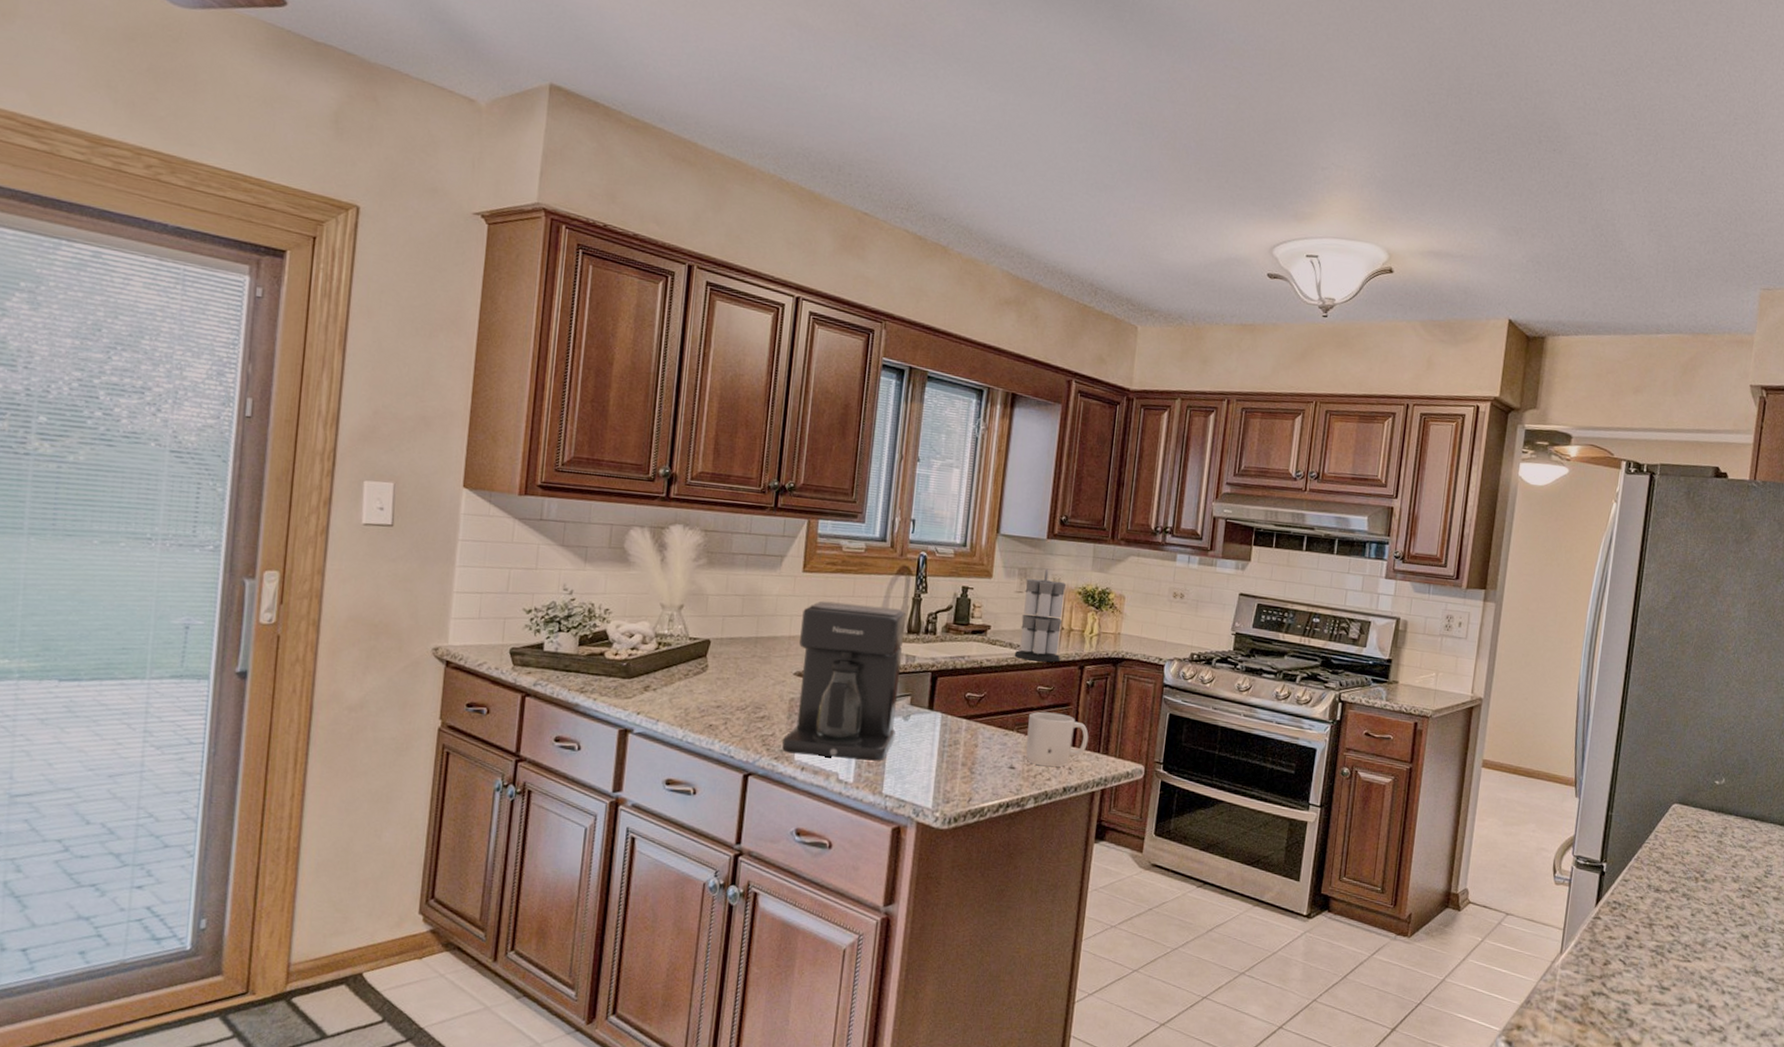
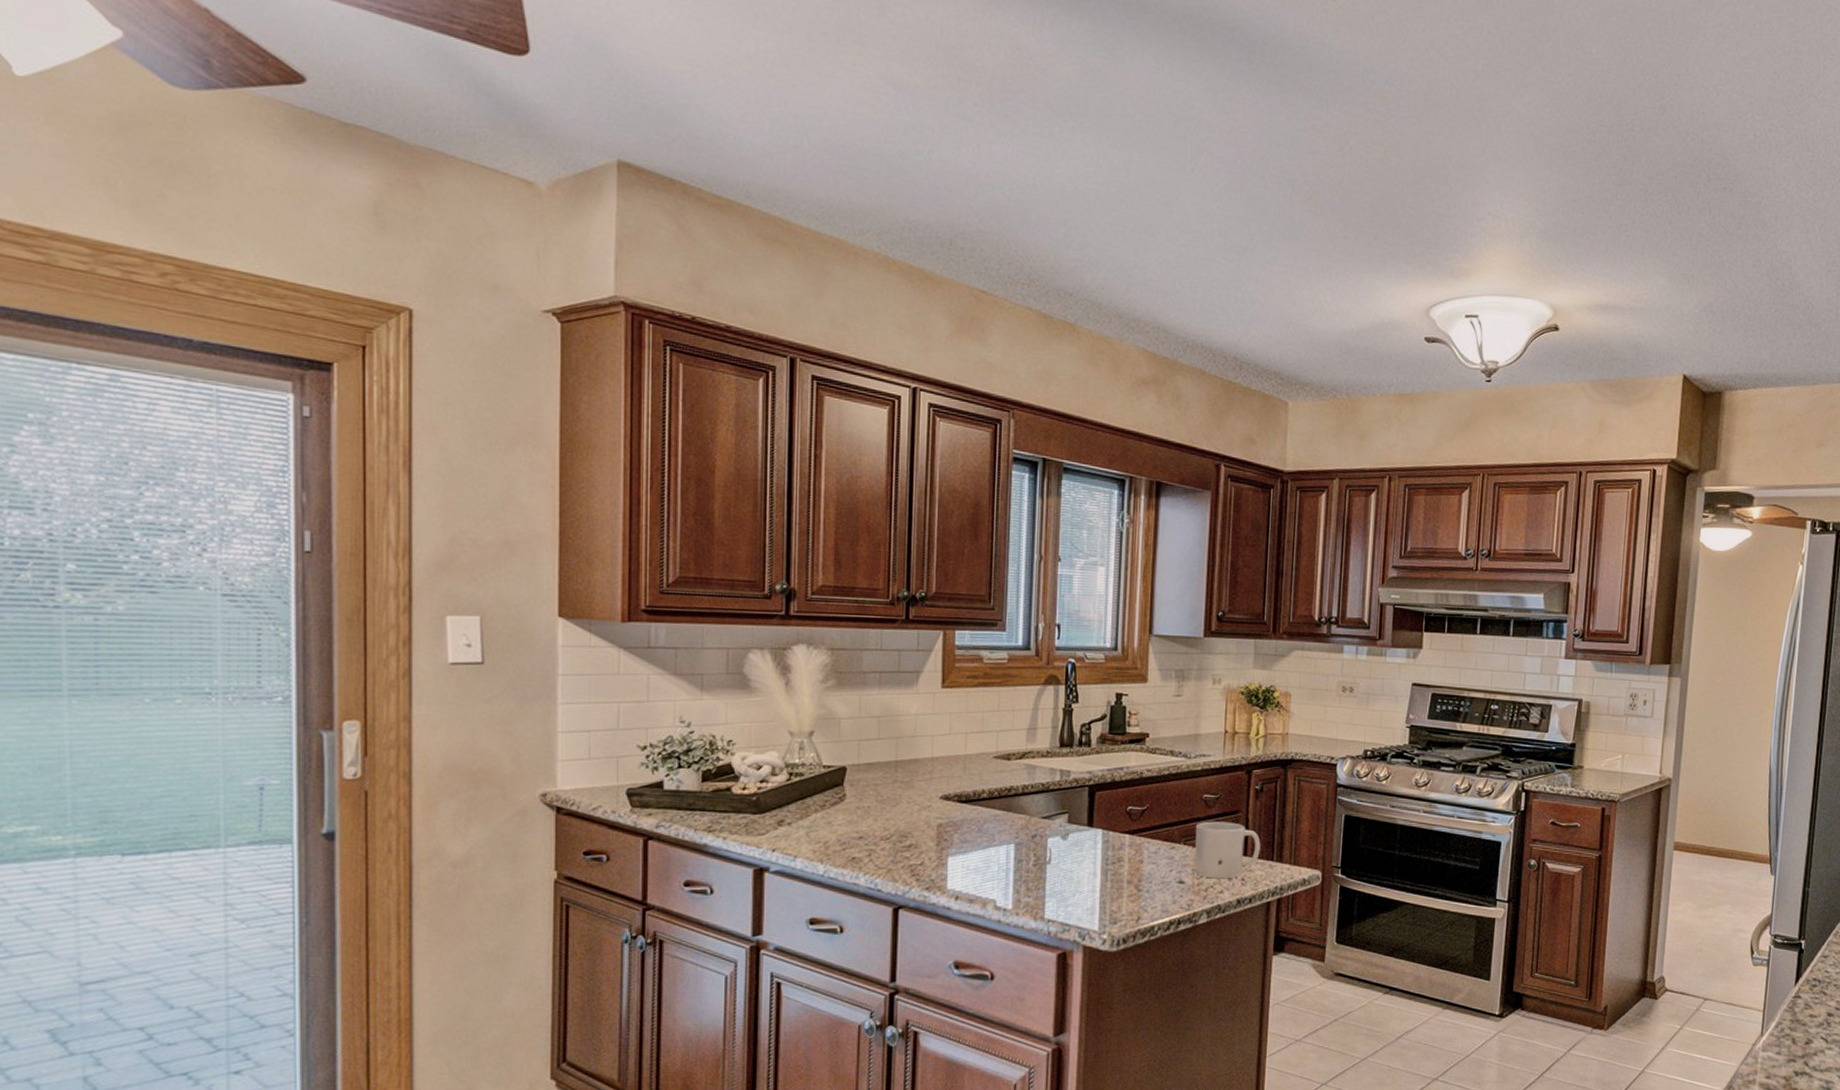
coffee maker: present [782,601,905,761] -> none [933,717,1056,885]
spice rack: present [1014,568,1066,663] -> none [1176,669,1227,769]

